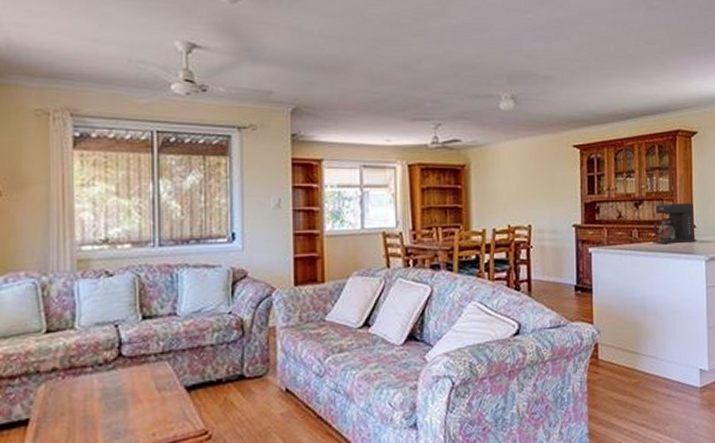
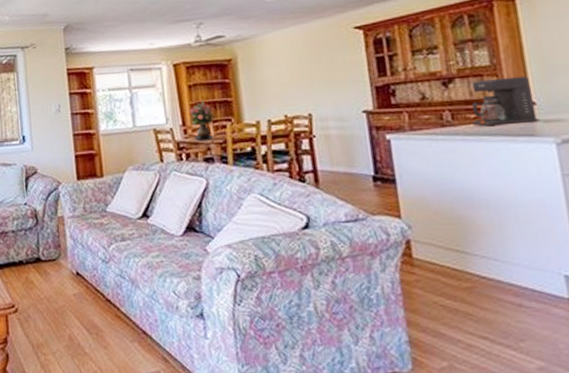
bouquet: none [420,205,445,247] -> present [189,100,216,141]

